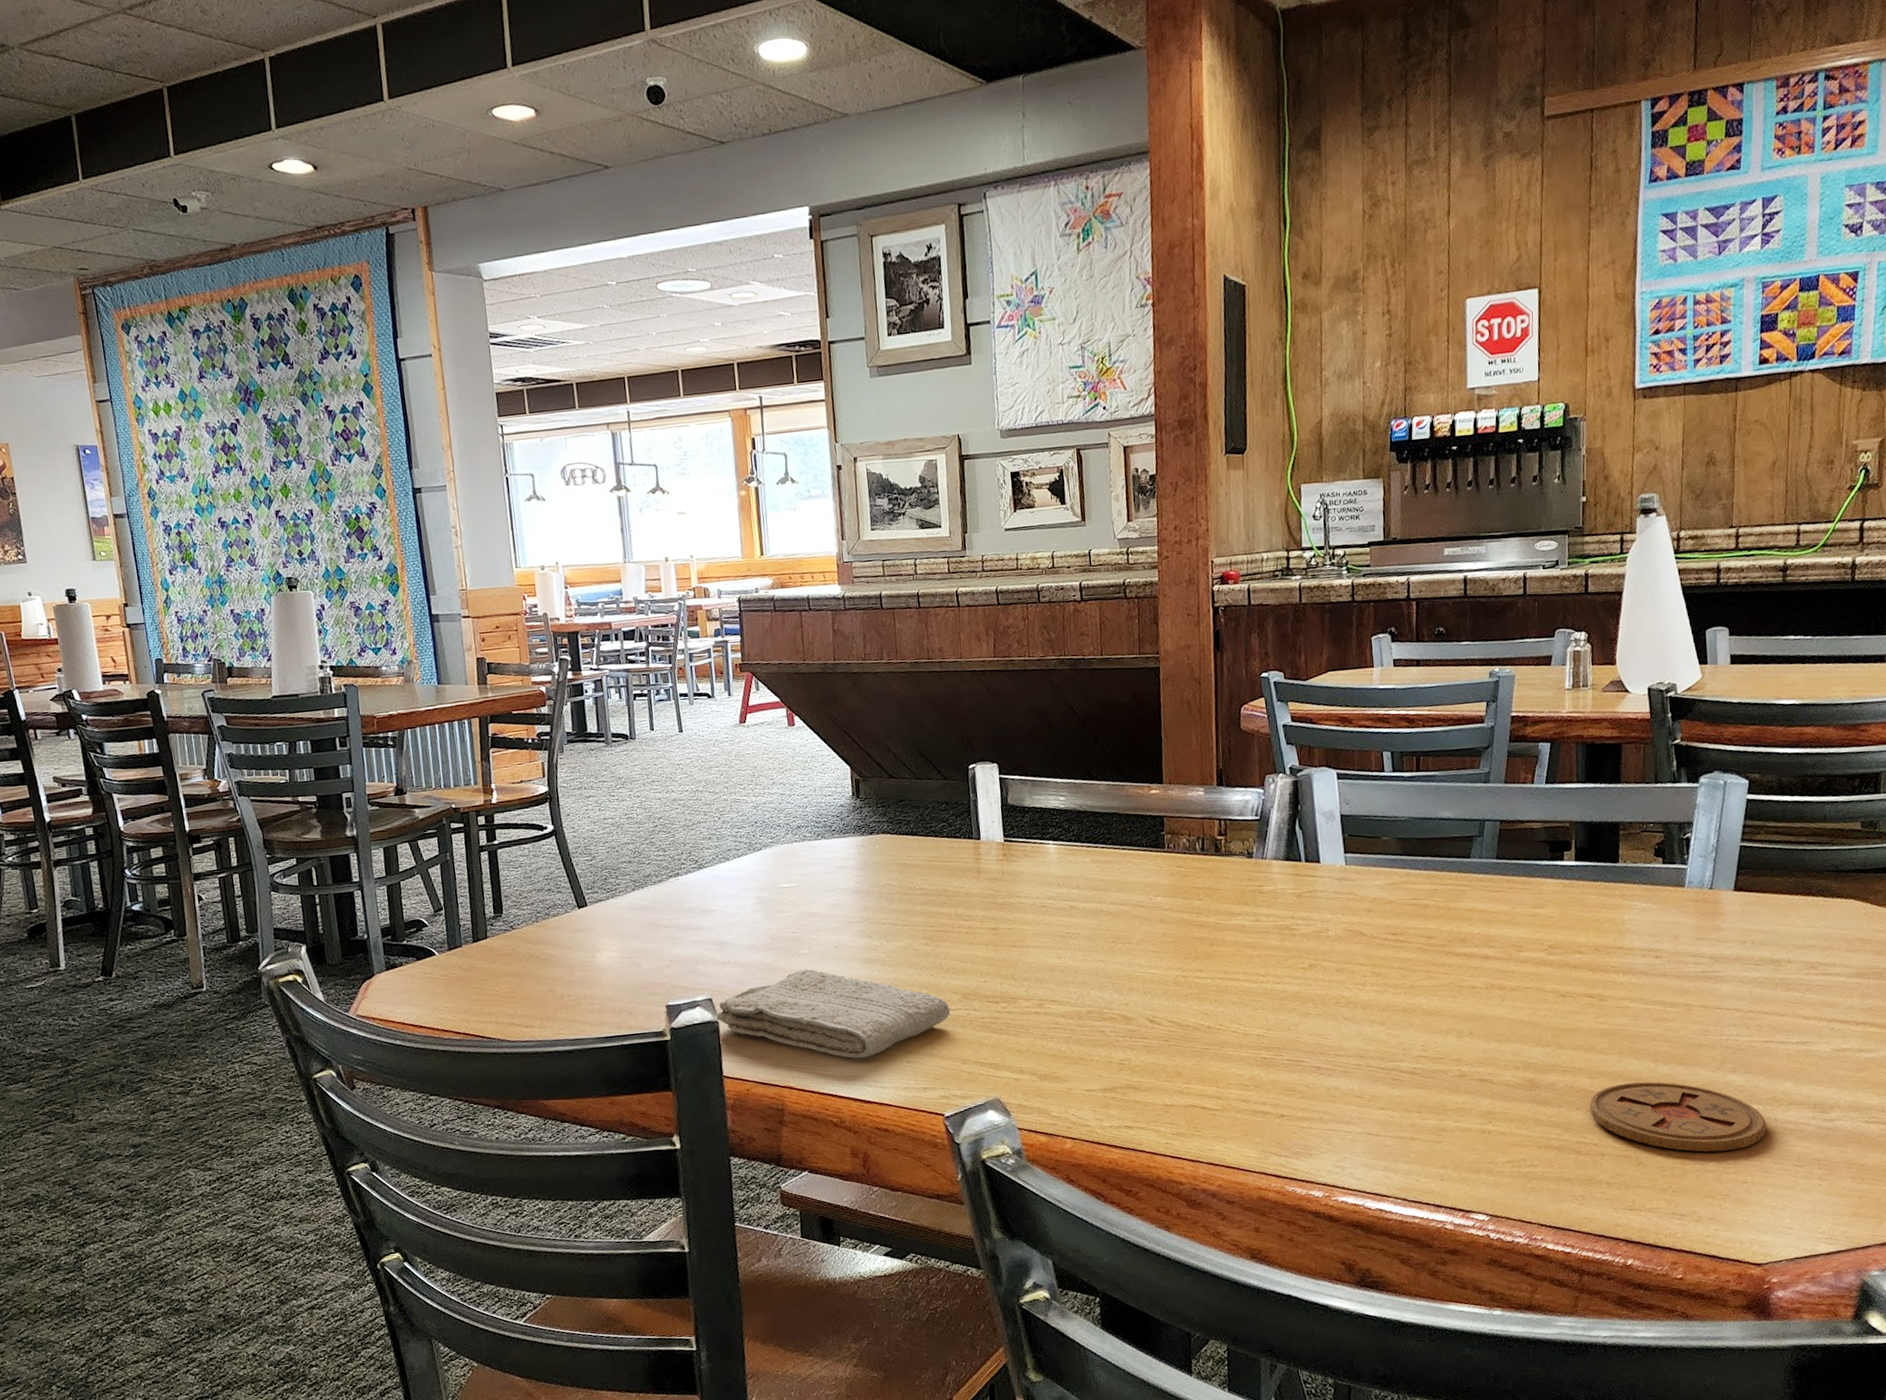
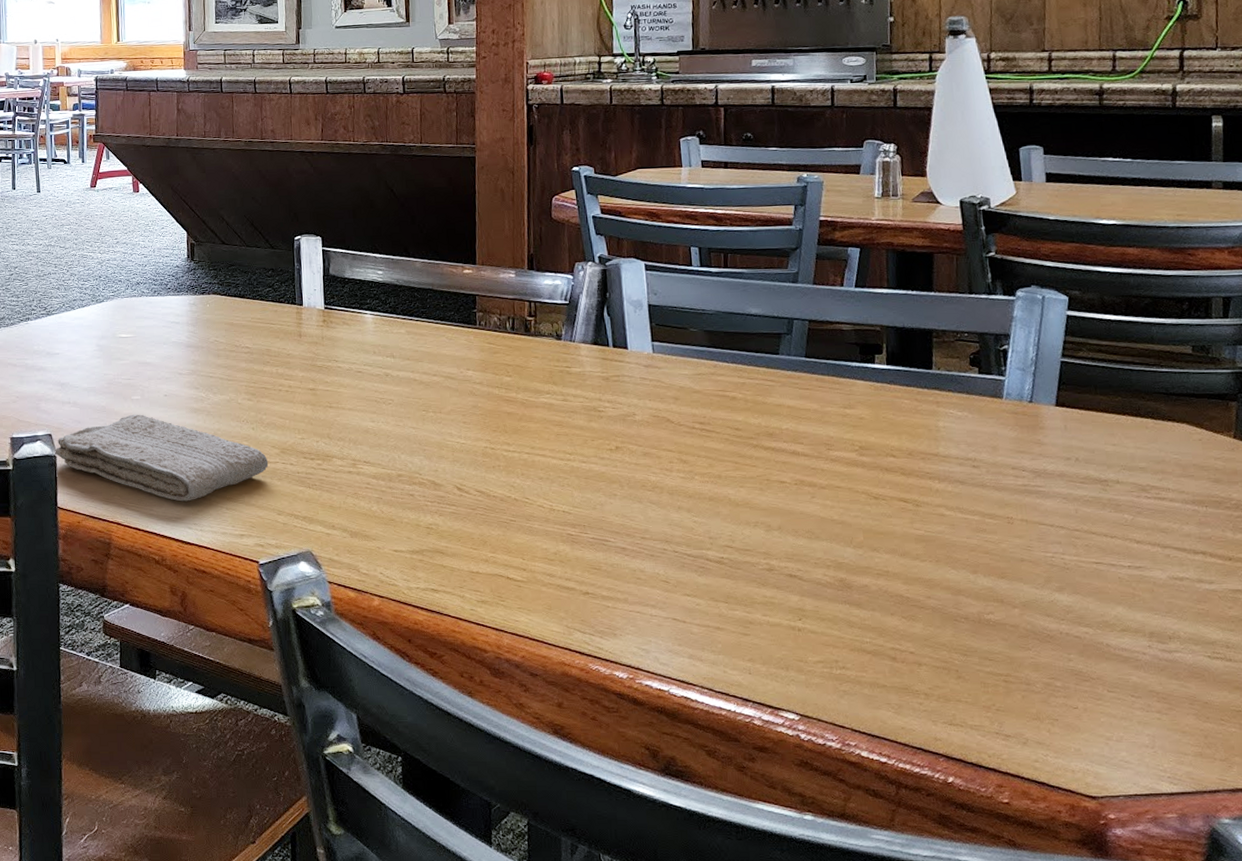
coaster: present [1589,1081,1767,1153] -> none [904,592,1098,673]

